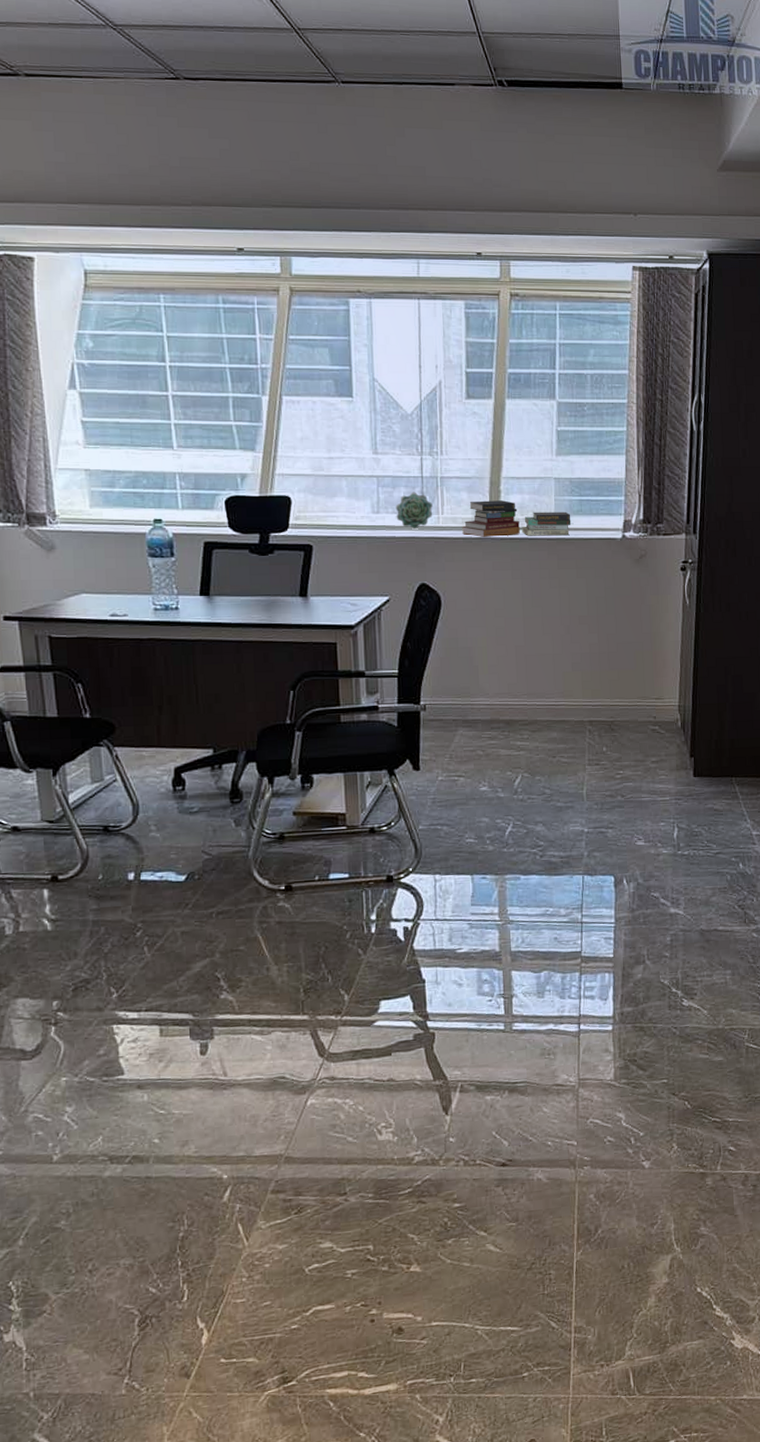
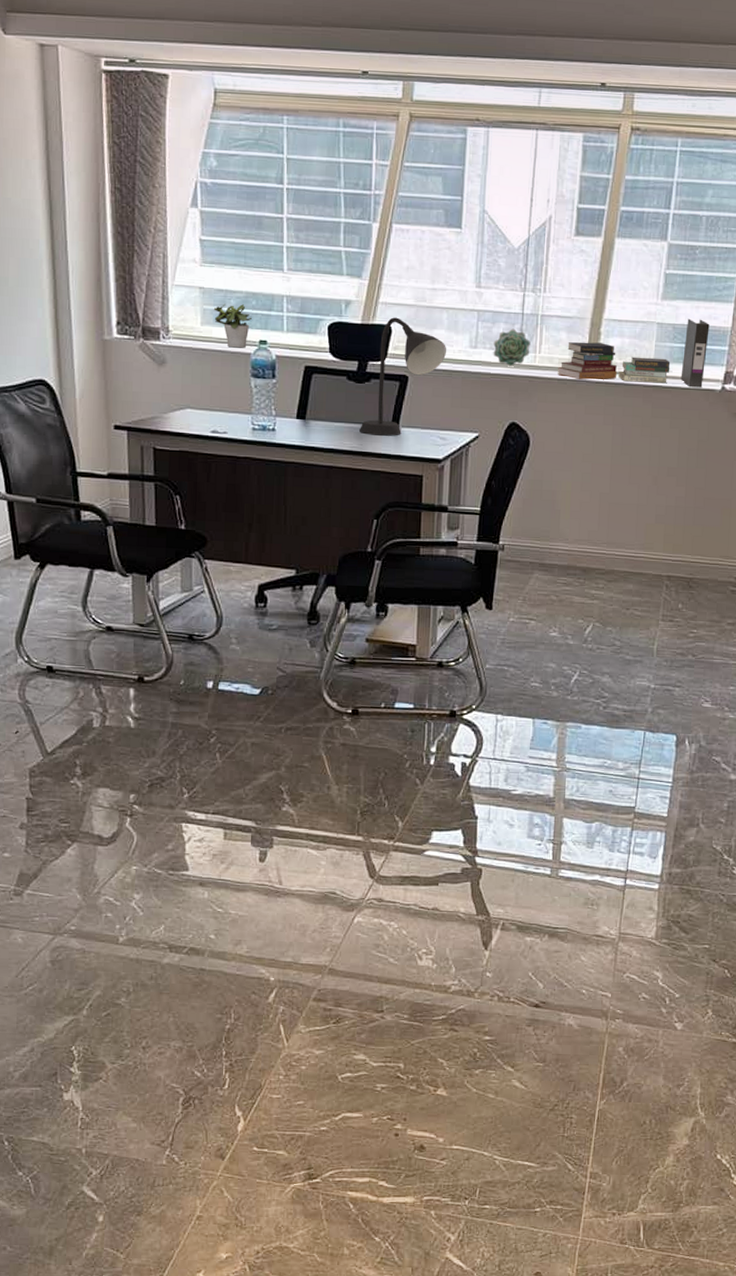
potted plant: none [102,484,144,528] -> present [213,303,252,348]
desk lamp: none [267,488,349,607] -> present [359,317,446,436]
binder: none [582,472,605,538] -> present [680,318,710,388]

